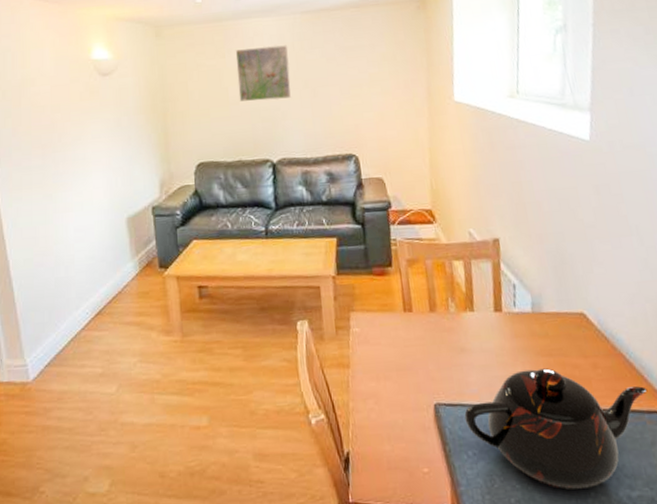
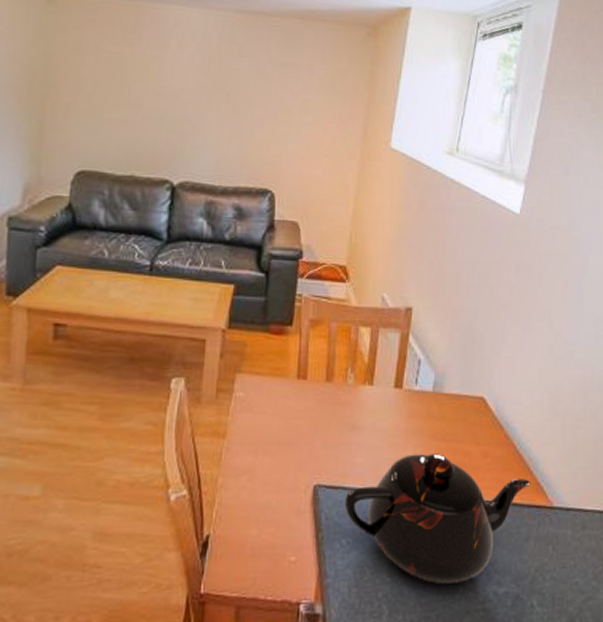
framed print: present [235,45,291,102] -> none [142,40,213,111]

